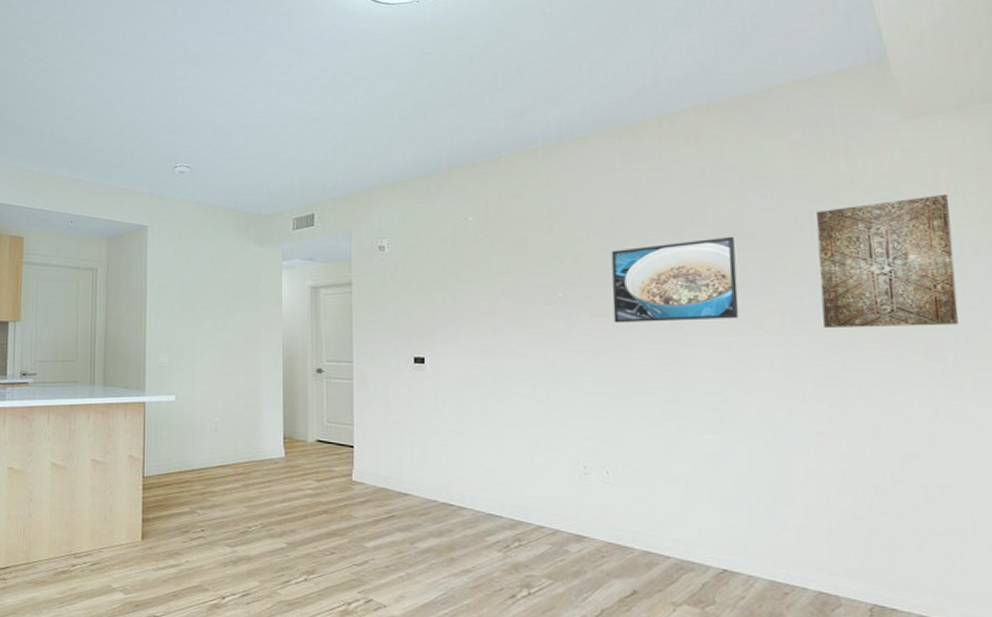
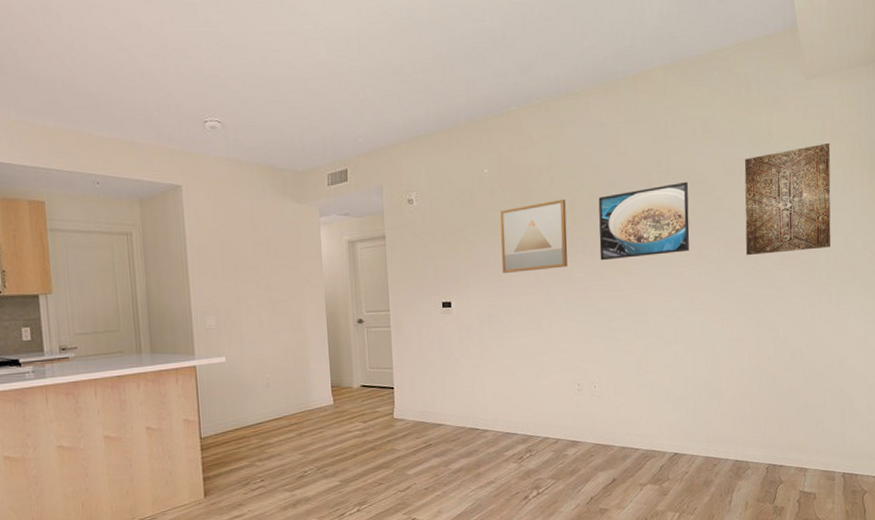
wall art: none [486,251,571,330] -> present [500,199,568,273]

